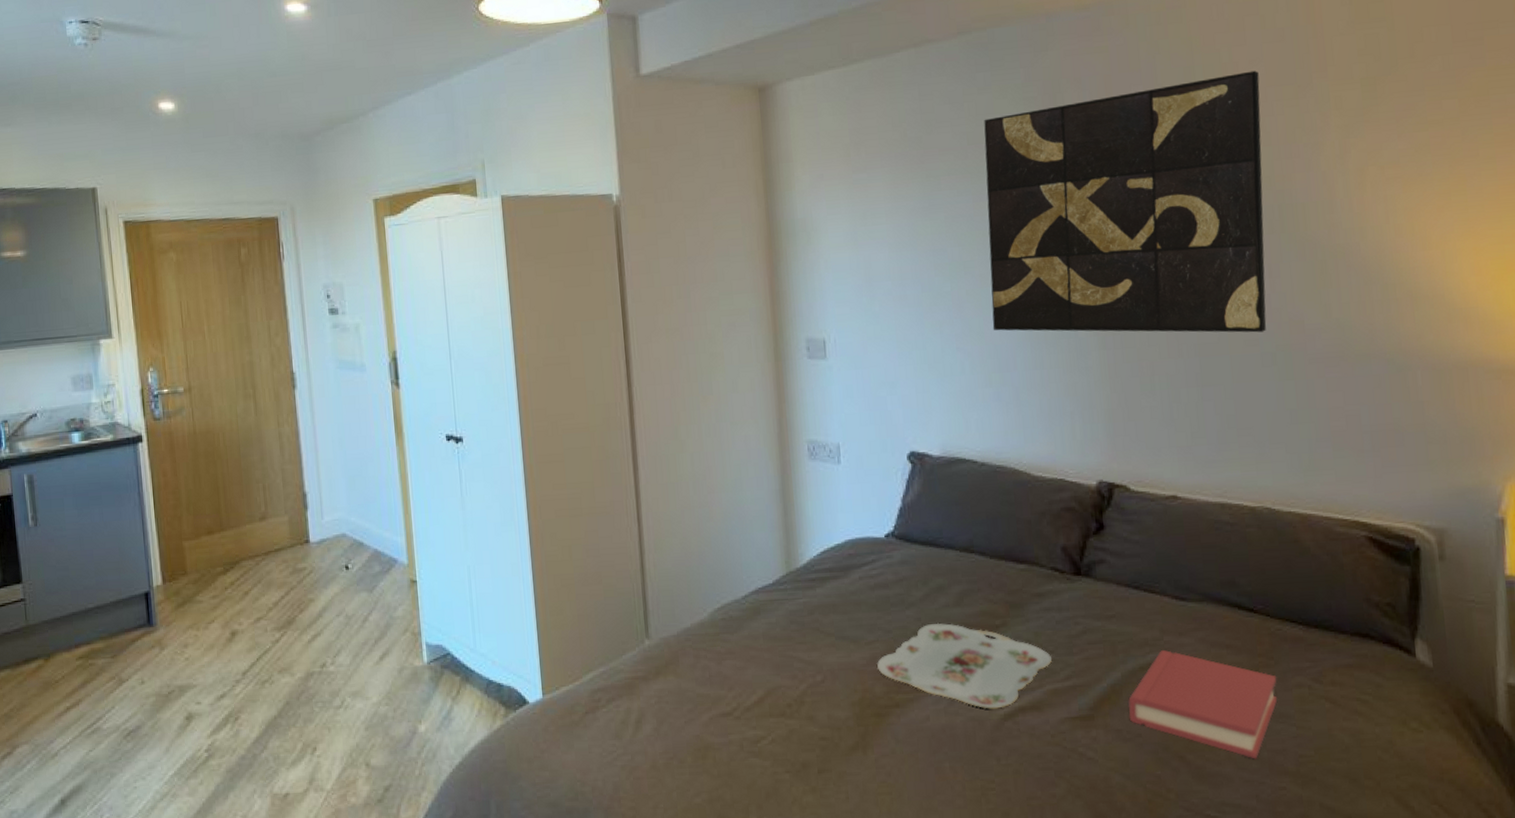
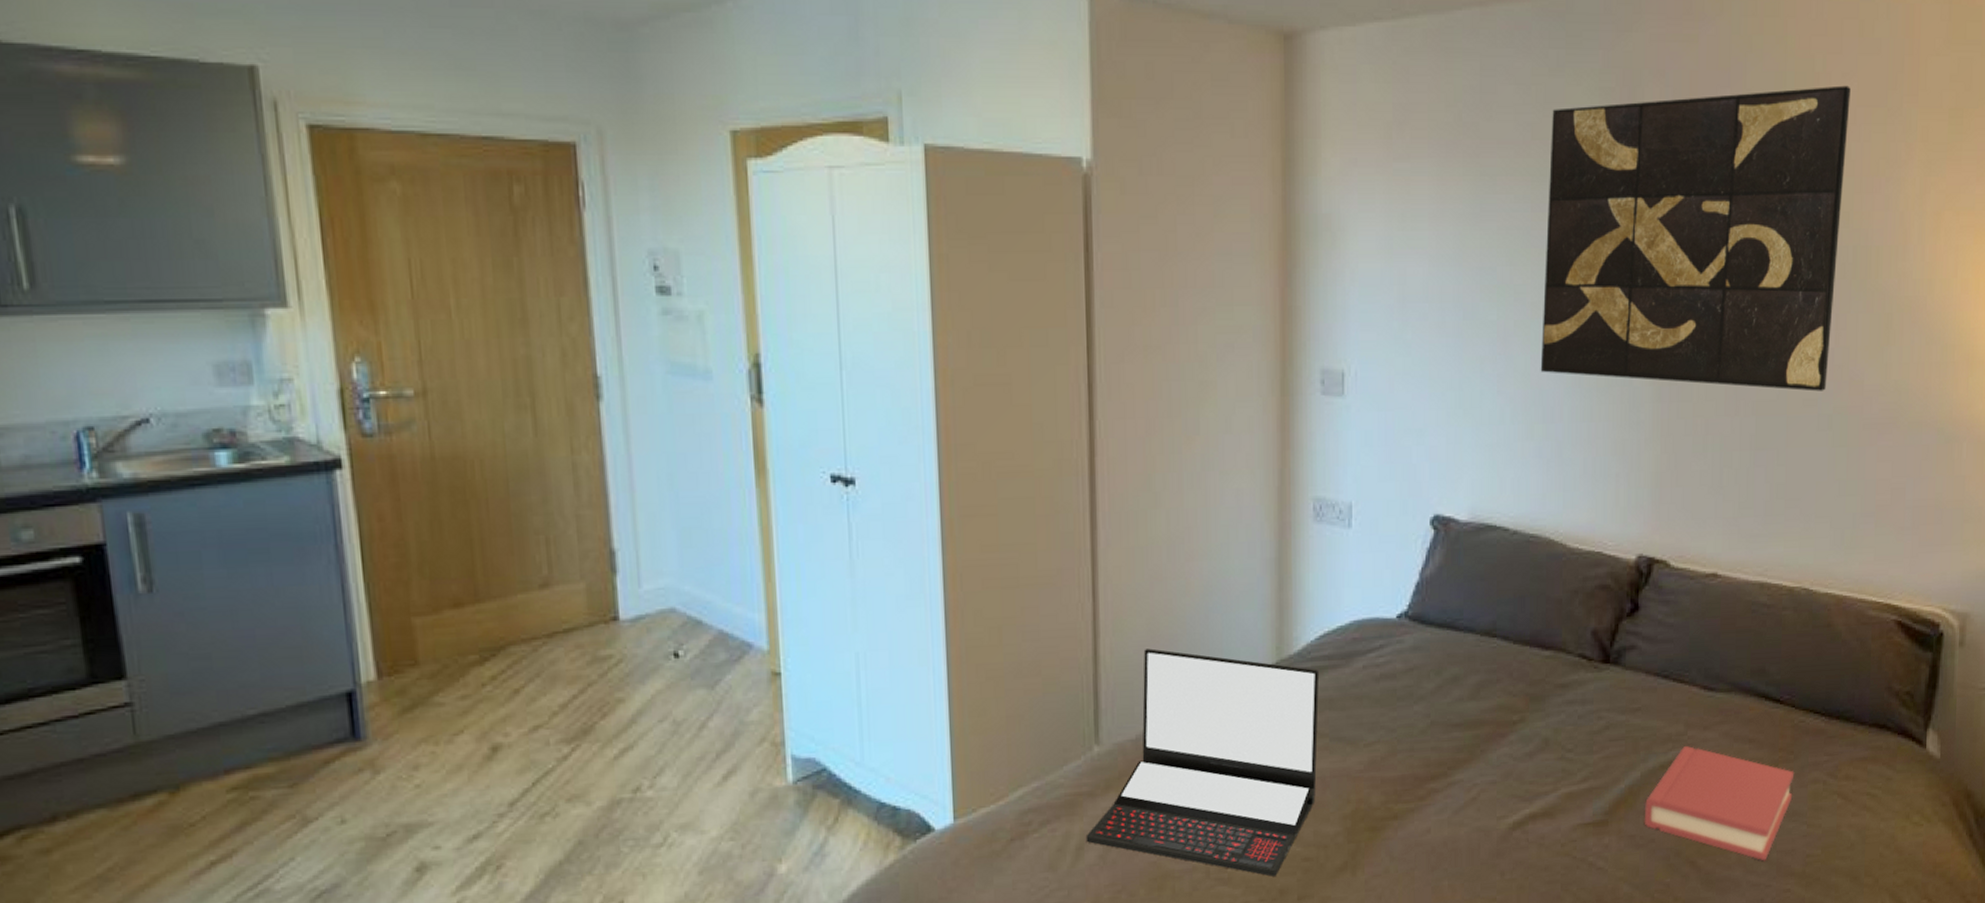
laptop: none [642,563,827,752] -> present [1085,648,1320,877]
serving tray: present [876,623,1053,709] -> none [1375,719,1571,818]

